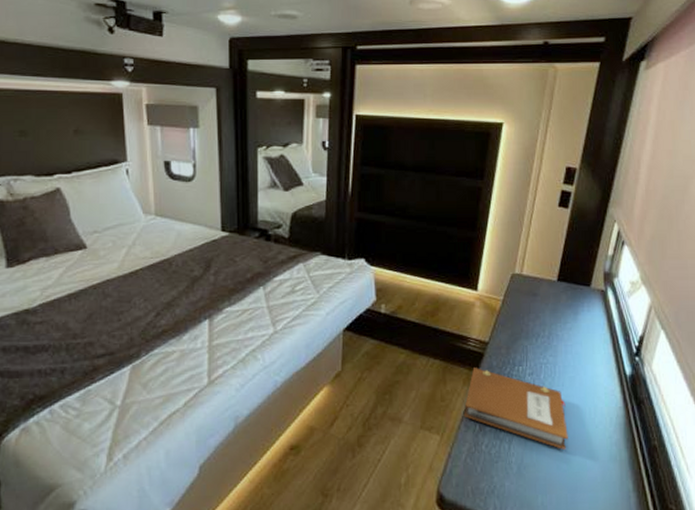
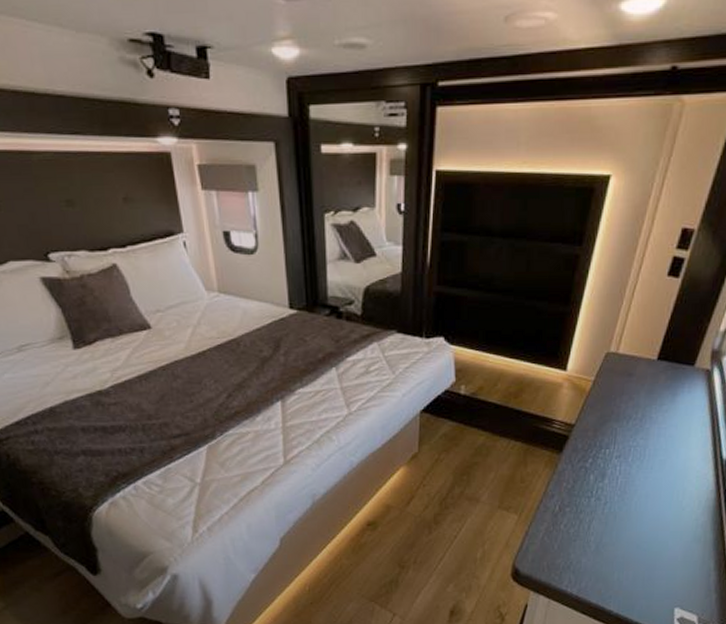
notebook: present [463,366,568,451] -> none [543,449,653,531]

